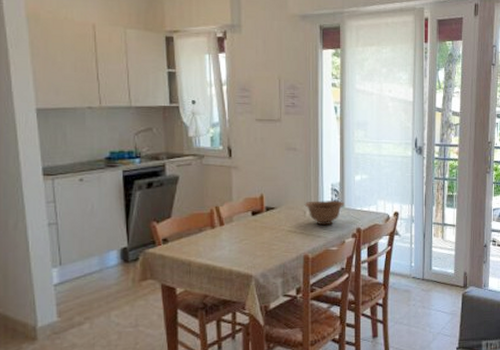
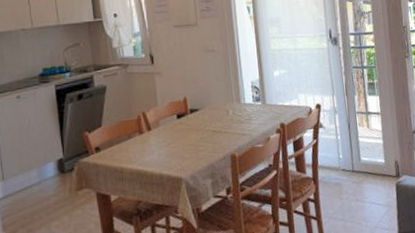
bowl: present [304,200,344,226] -> none [226,97,266,124]

